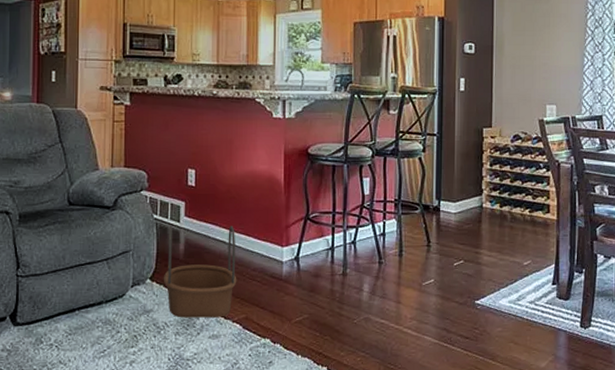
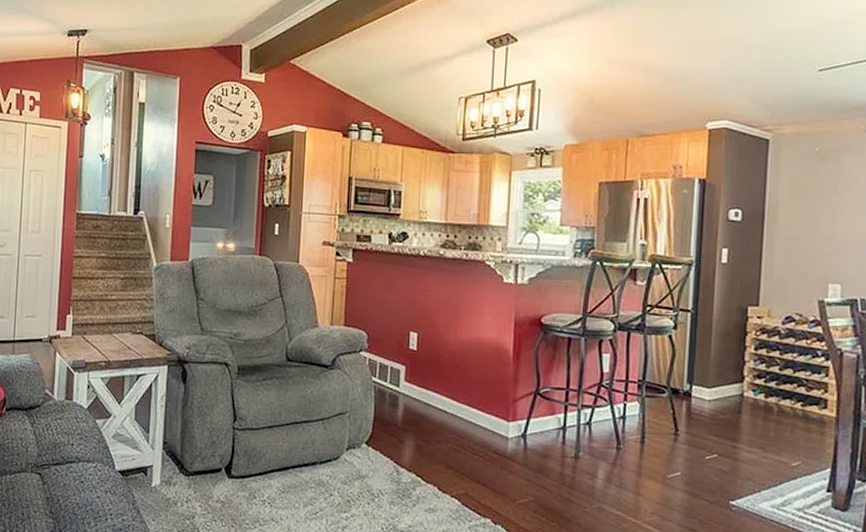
basket: present [163,225,237,318] -> none [379,389,458,491]

